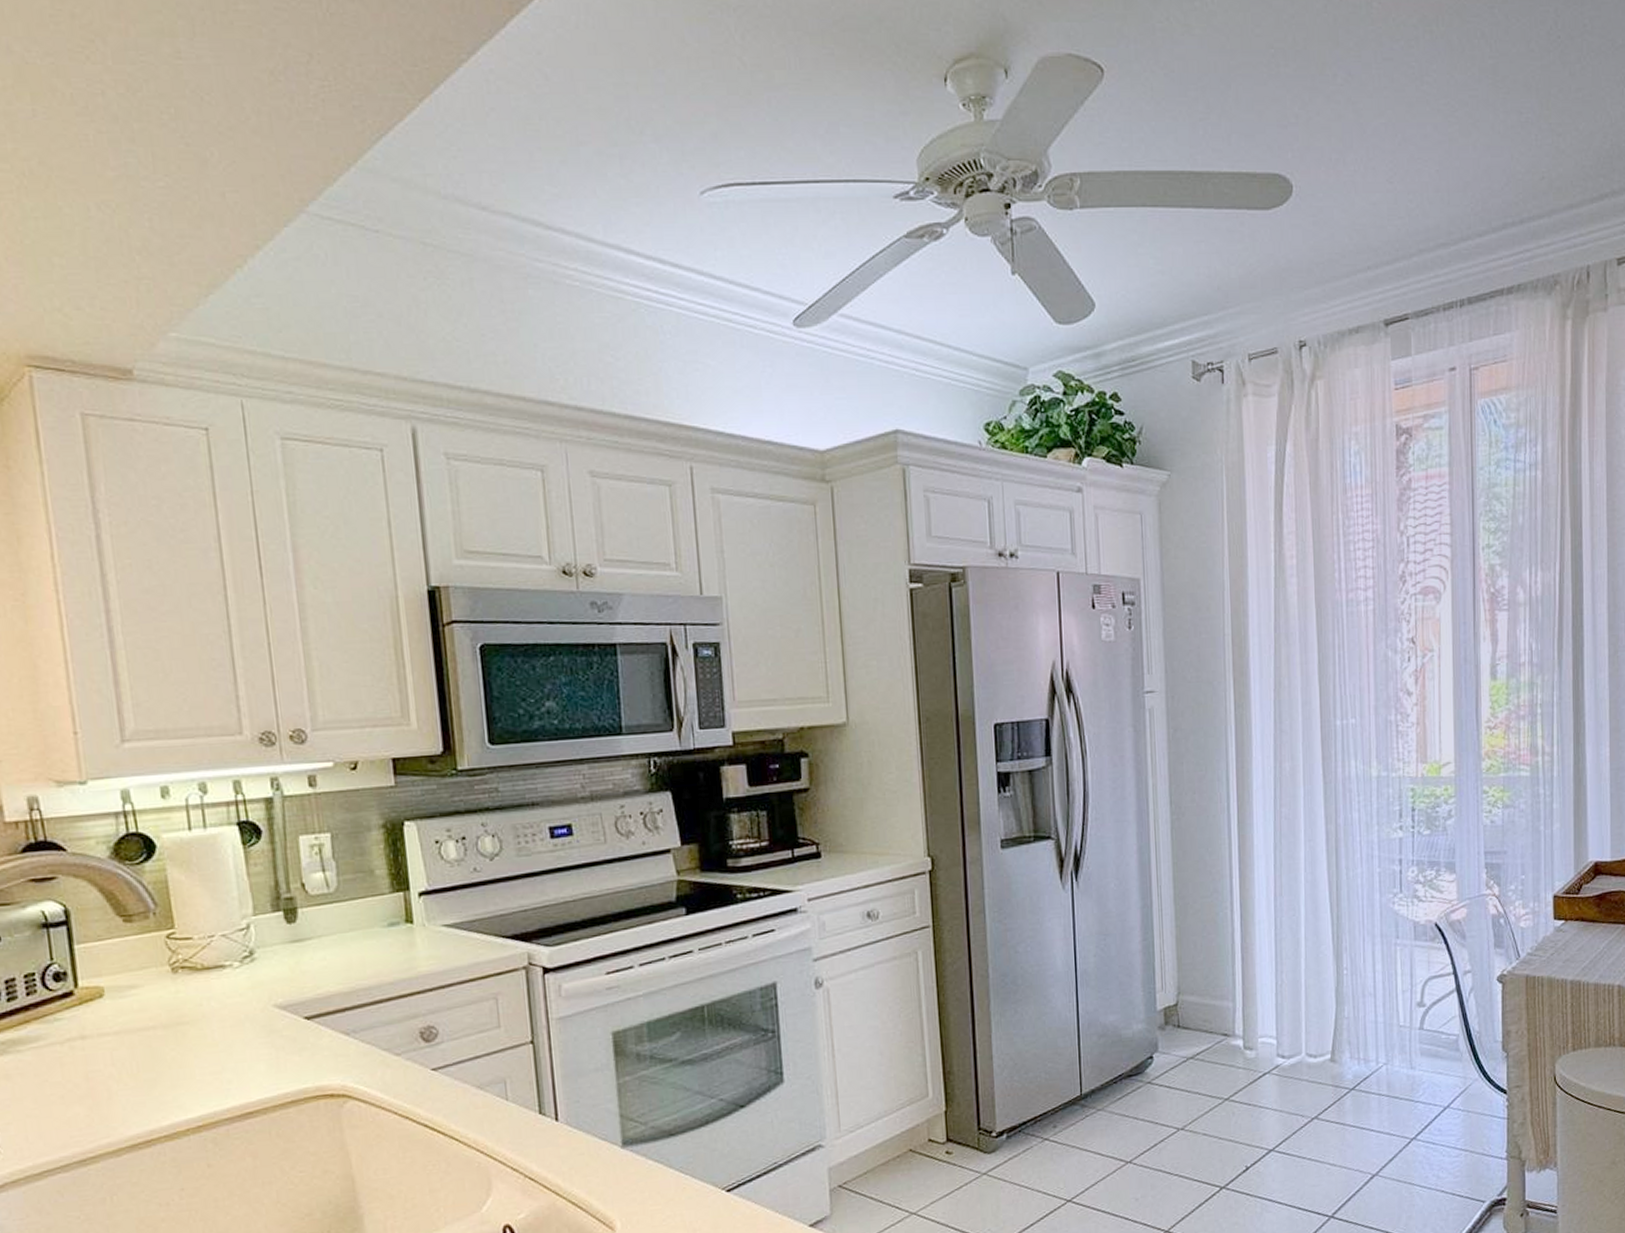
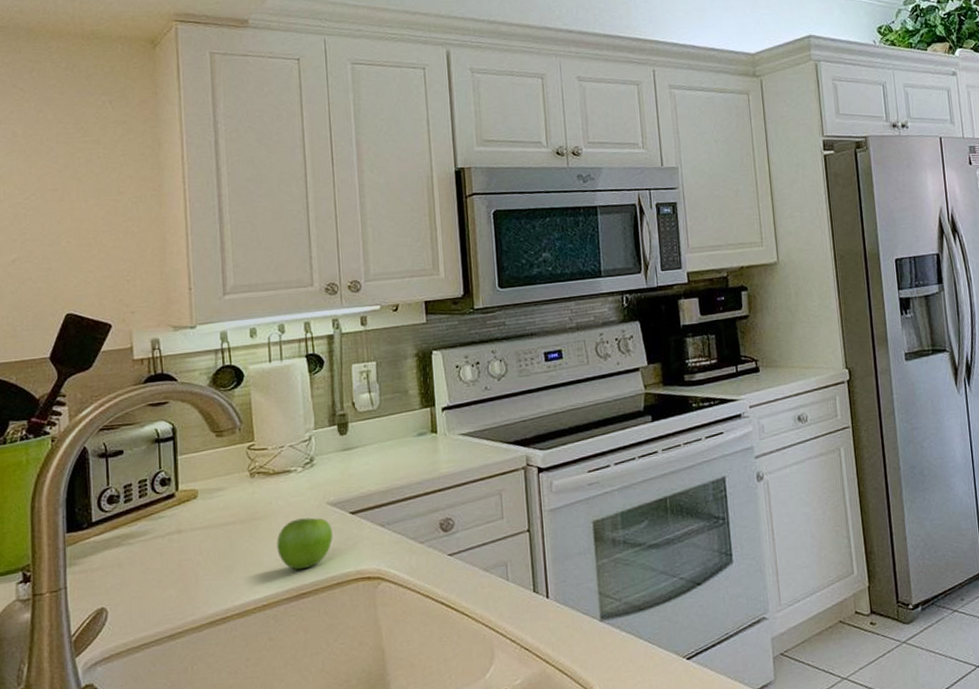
fruit: none [211,1023,283,1085] -> present [277,517,333,570]

